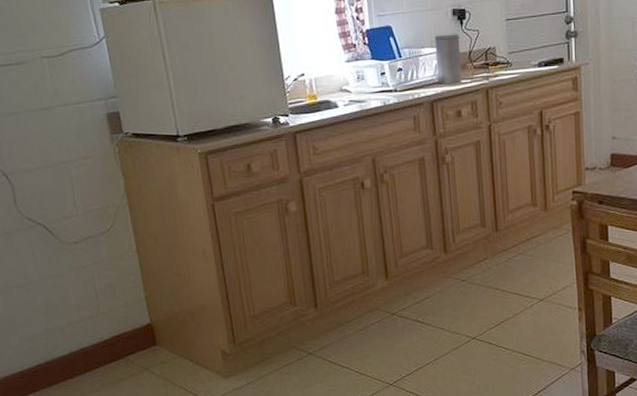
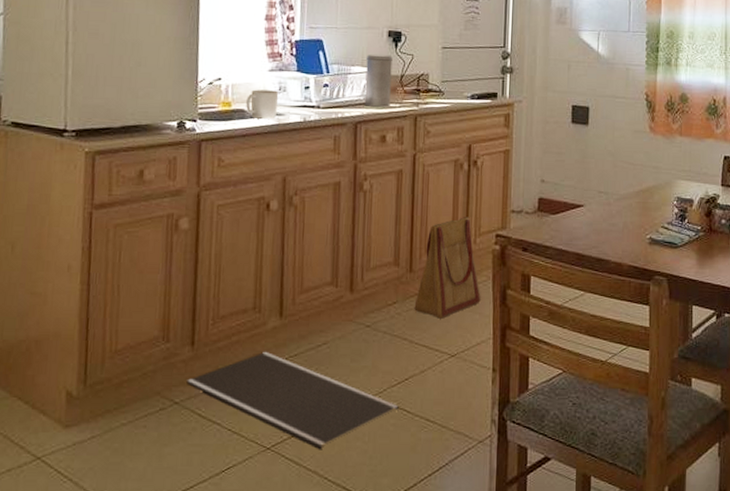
door mat: none [316,308,498,383] -> present [186,352,399,450]
mug: none [329,79,359,108] -> present [246,89,279,119]
shopping bag: none [503,178,563,270] -> present [414,217,481,319]

